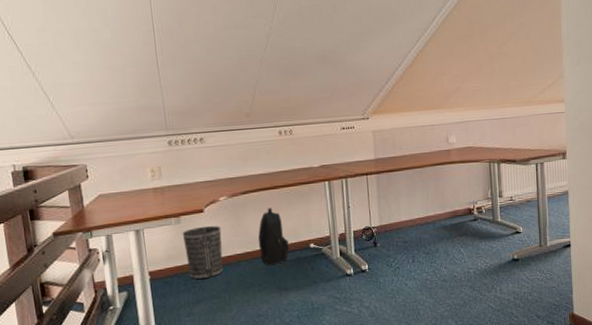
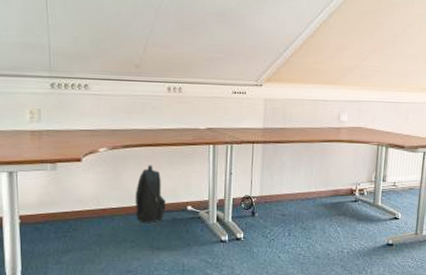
wastebasket: present [183,225,223,279] -> none [58,175,98,229]

